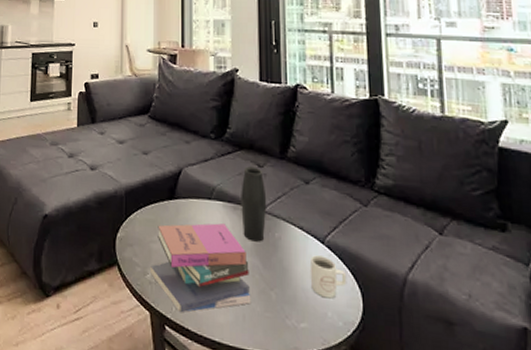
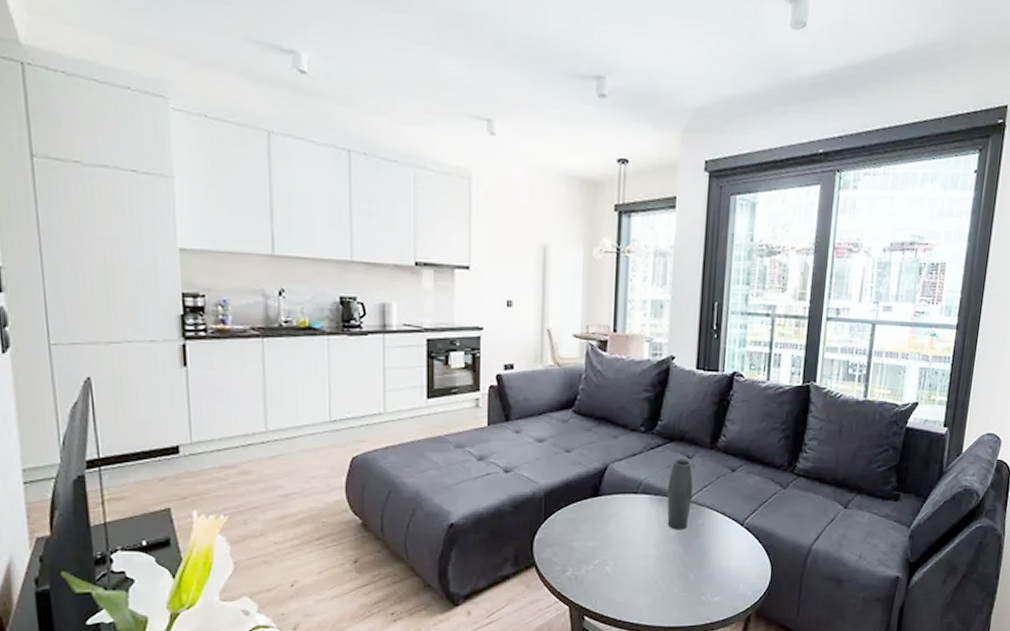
books: present [150,223,251,313] -> none [571,516,671,603]
mug: present [309,255,347,299] -> none [727,537,760,573]

